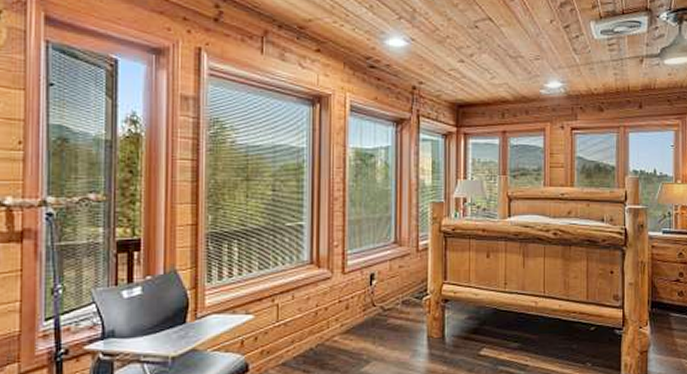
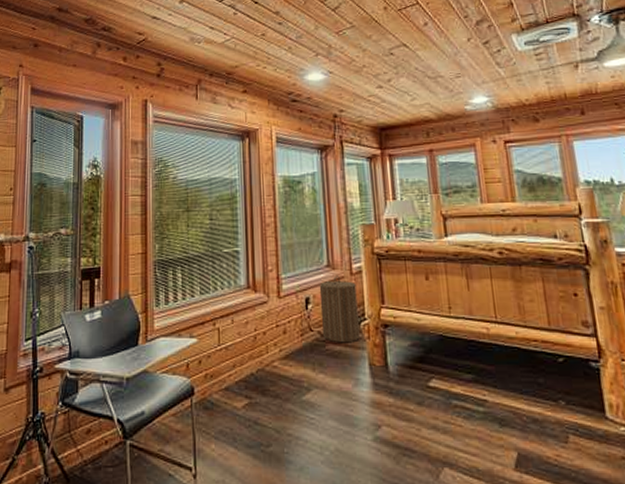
laundry hamper: none [384,252,421,317] -> present [319,275,360,343]

